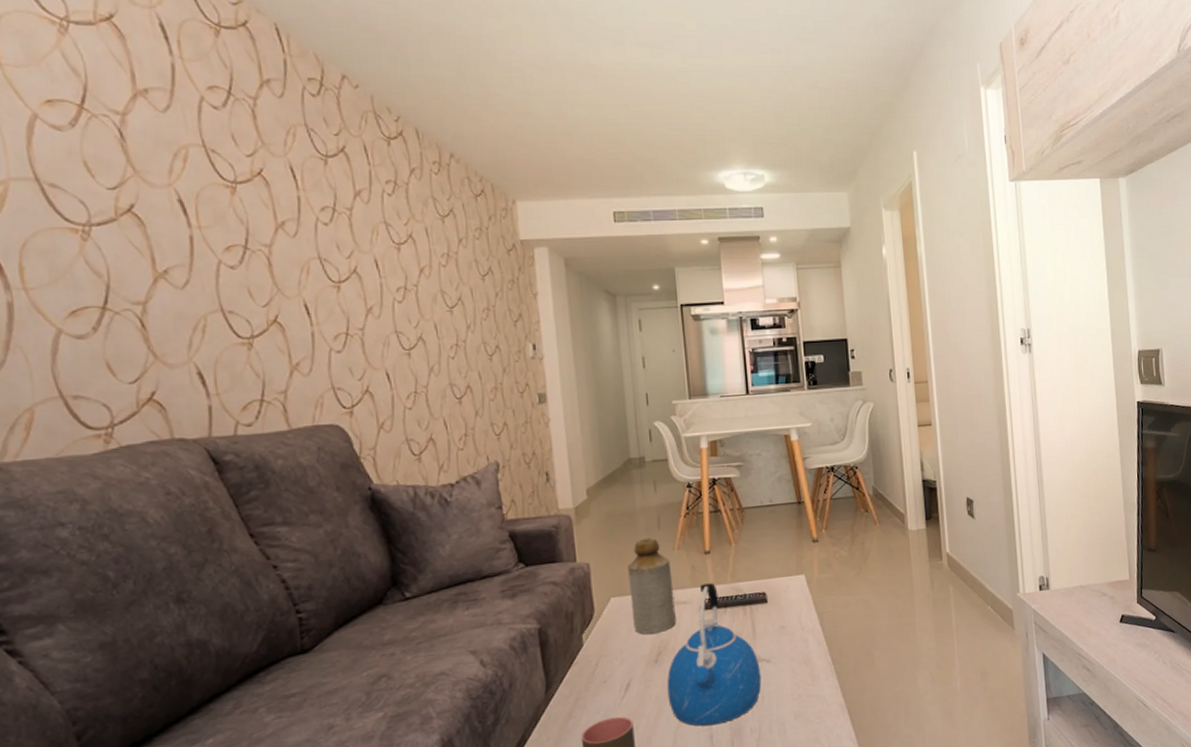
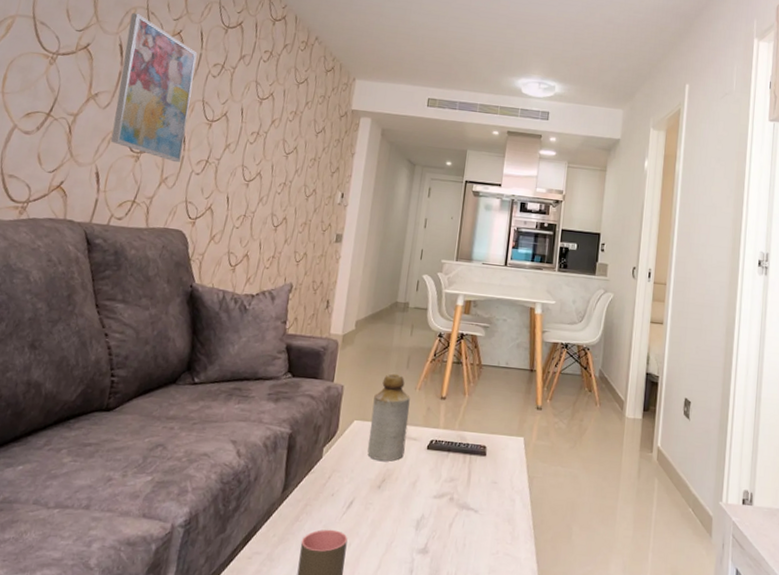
wall art: none [182,154,312,343] -> present [111,13,198,163]
kettle: present [667,583,762,726] -> none [381,426,468,560]

